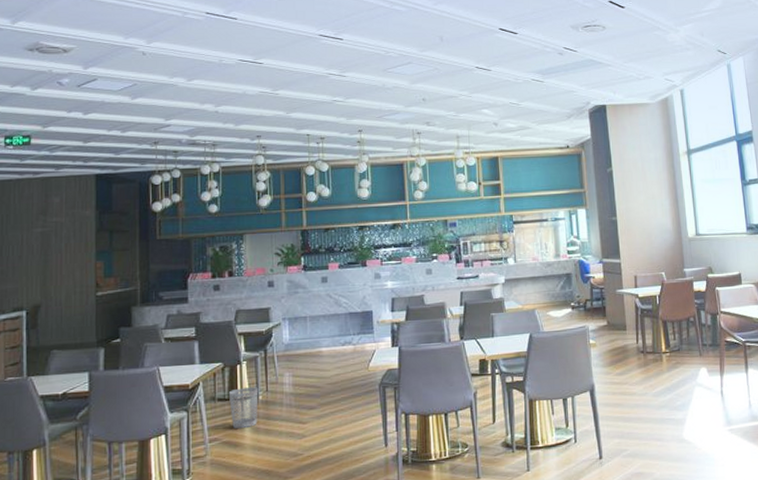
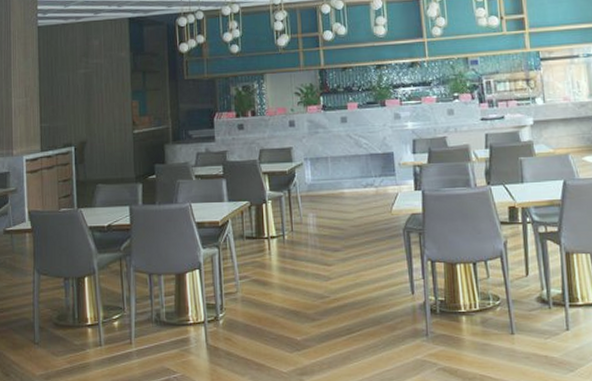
wastebasket: present [228,387,259,429] -> none [255,227,284,268]

